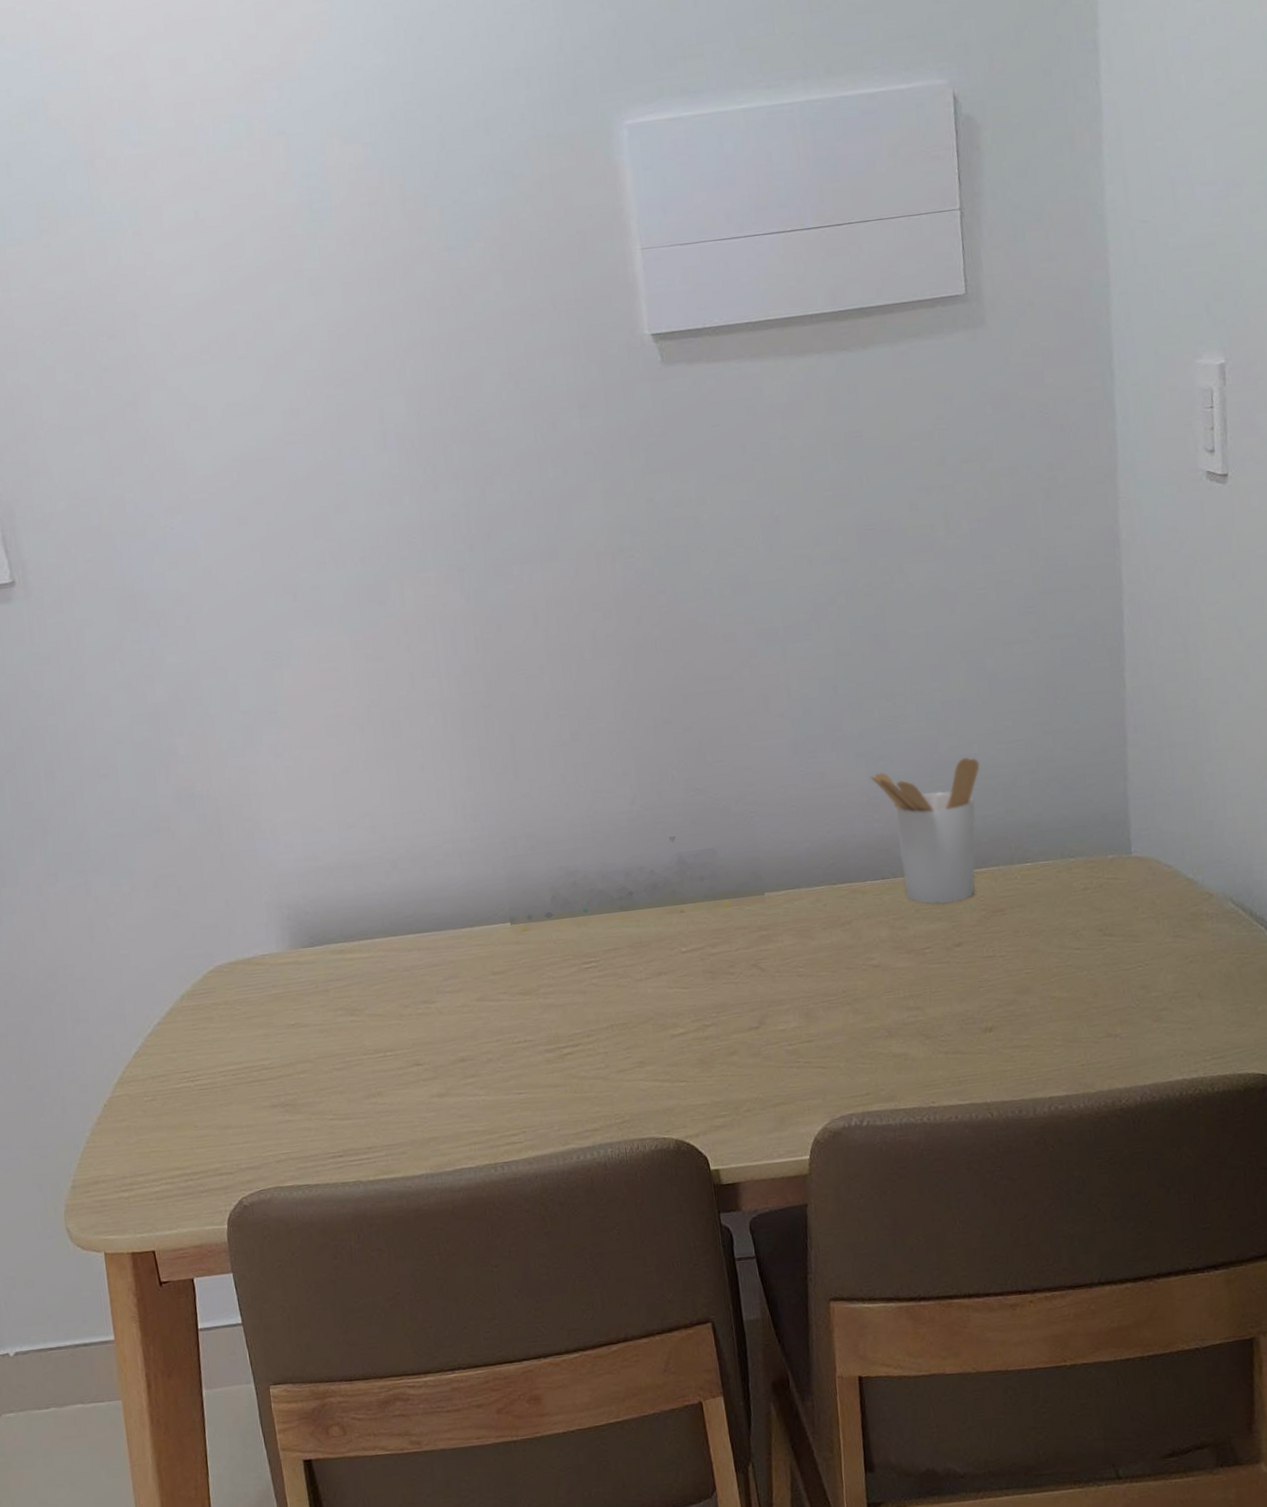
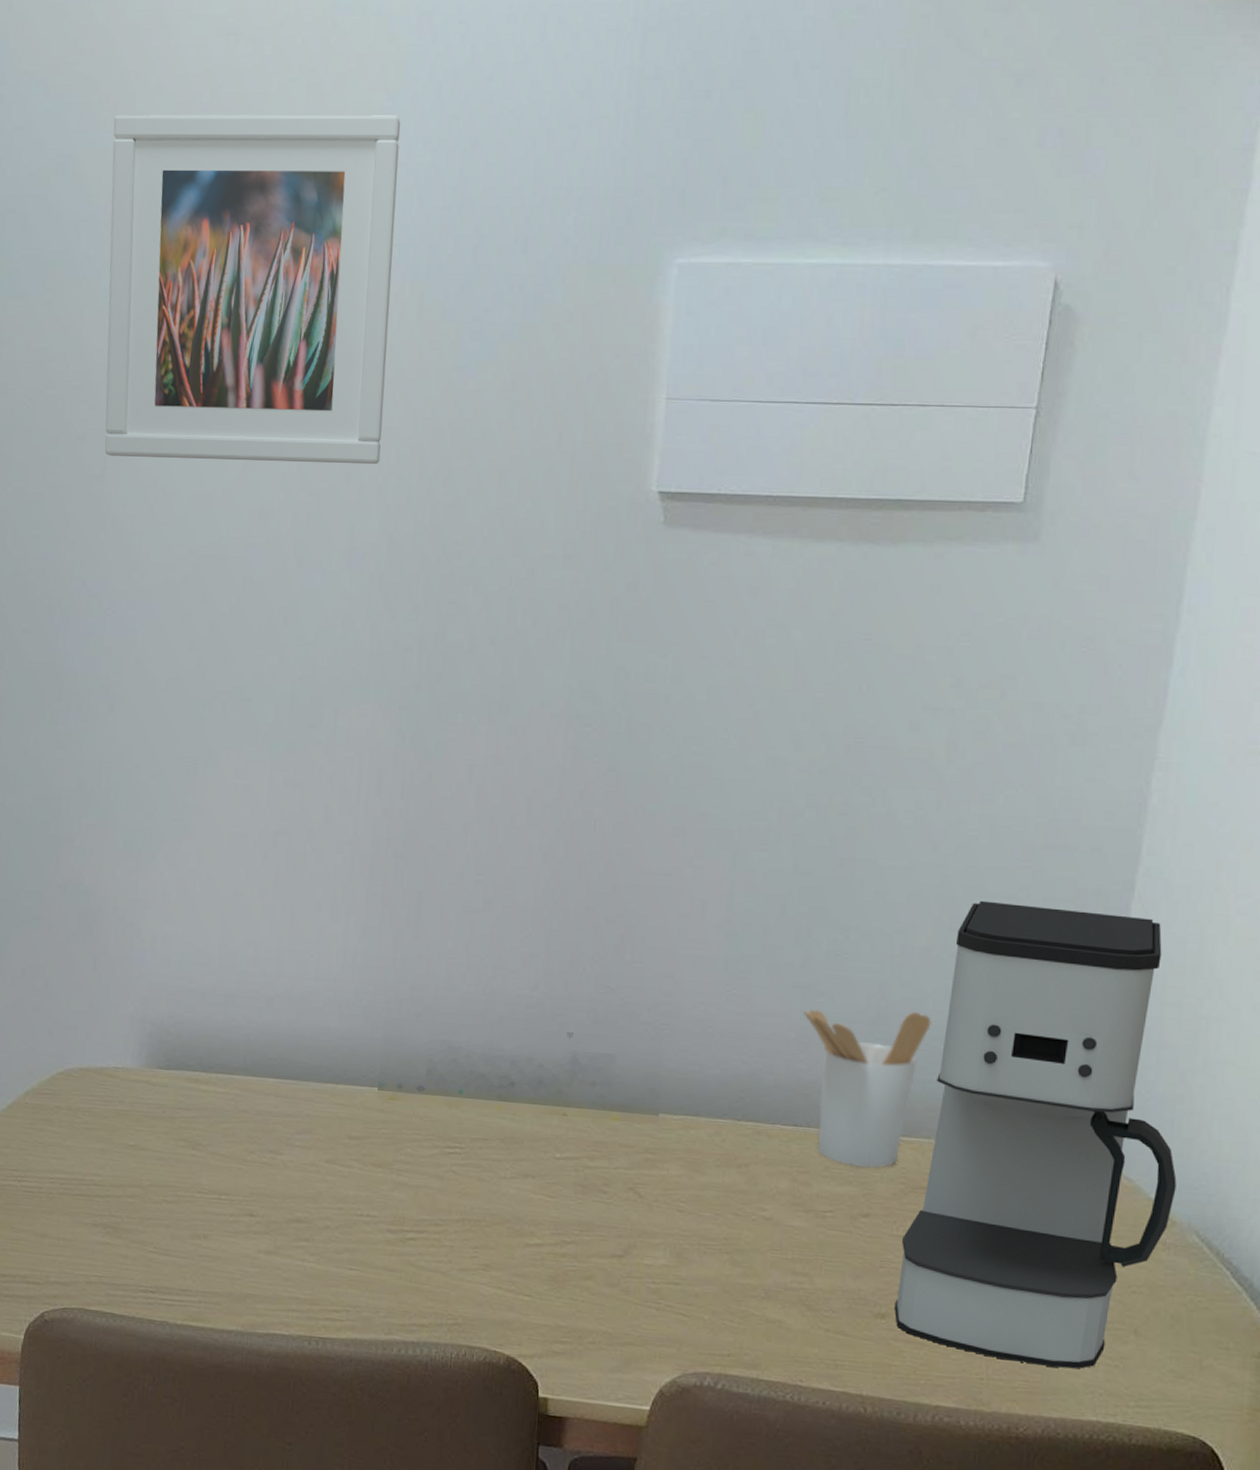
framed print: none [74,22,394,381] -> present [104,114,401,465]
coffee maker: none [985,637,1208,1045] -> present [894,900,1177,1369]

